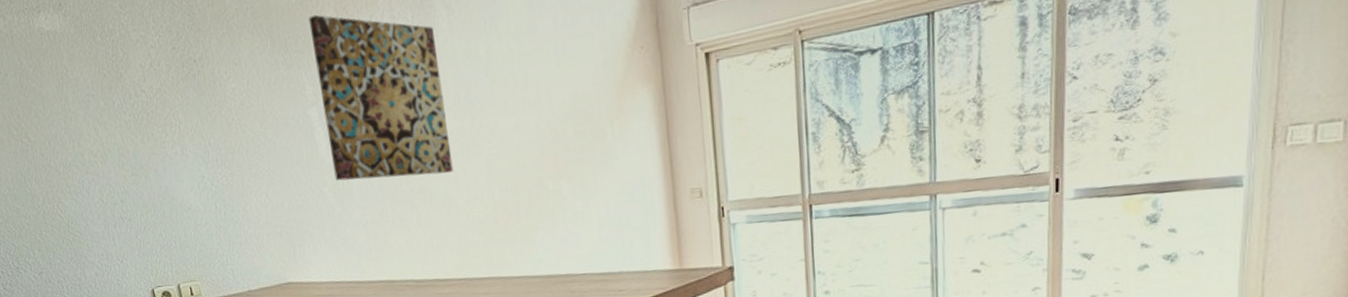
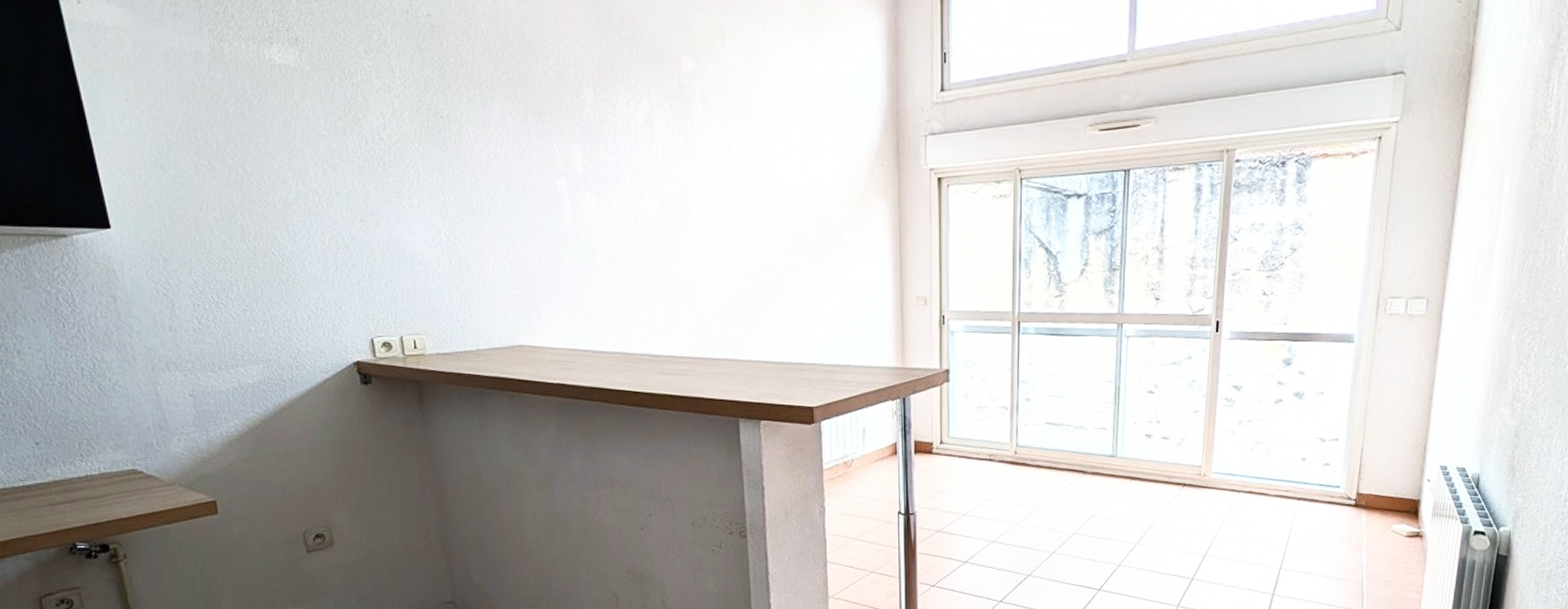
wall art: present [308,14,454,181] -> none [565,90,698,256]

